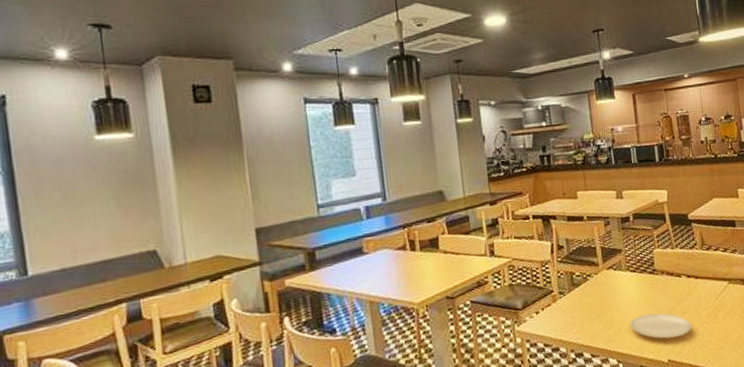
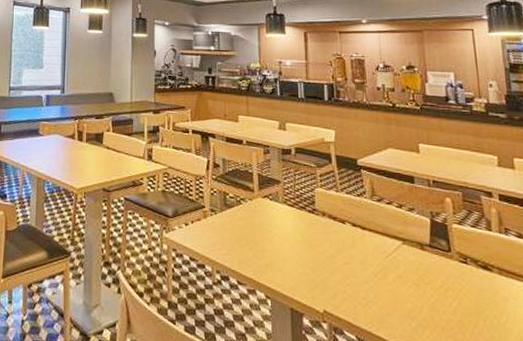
plate: present [630,312,693,340] -> none [282,254,355,289]

